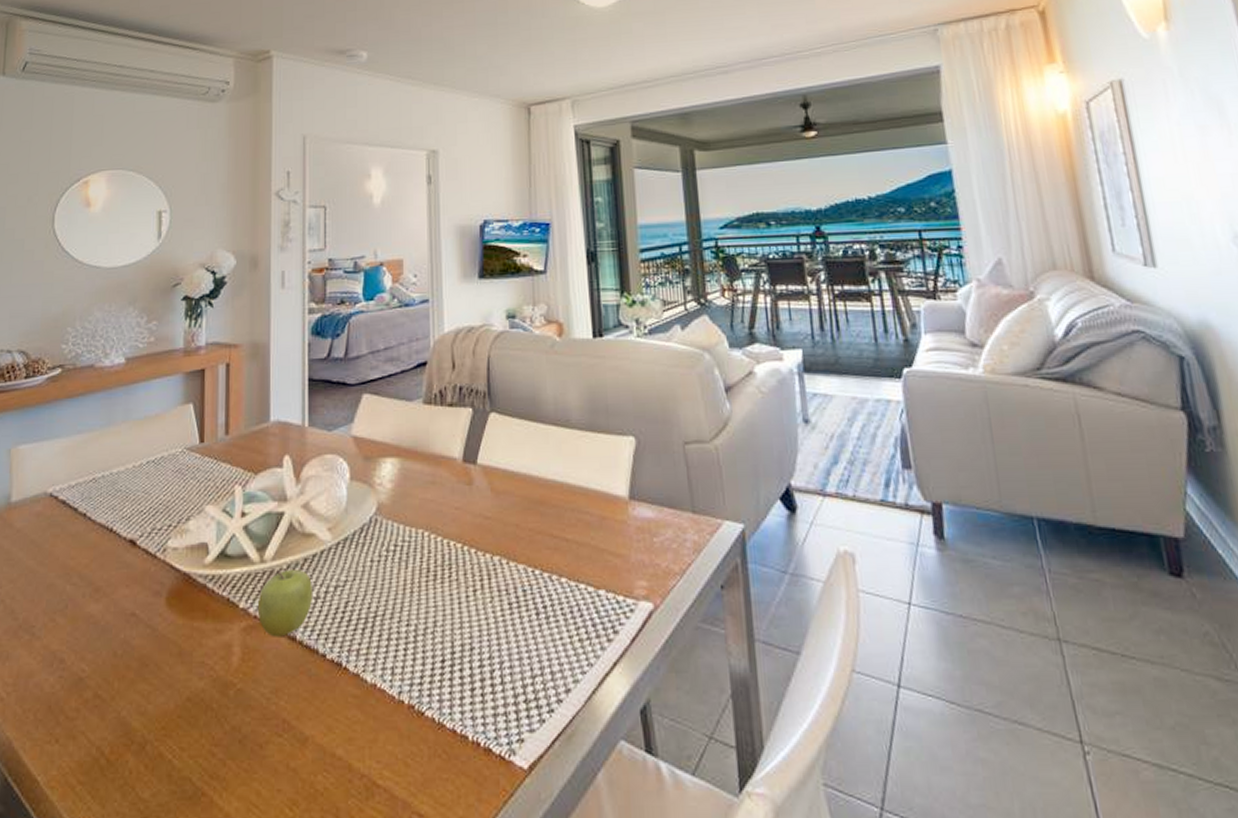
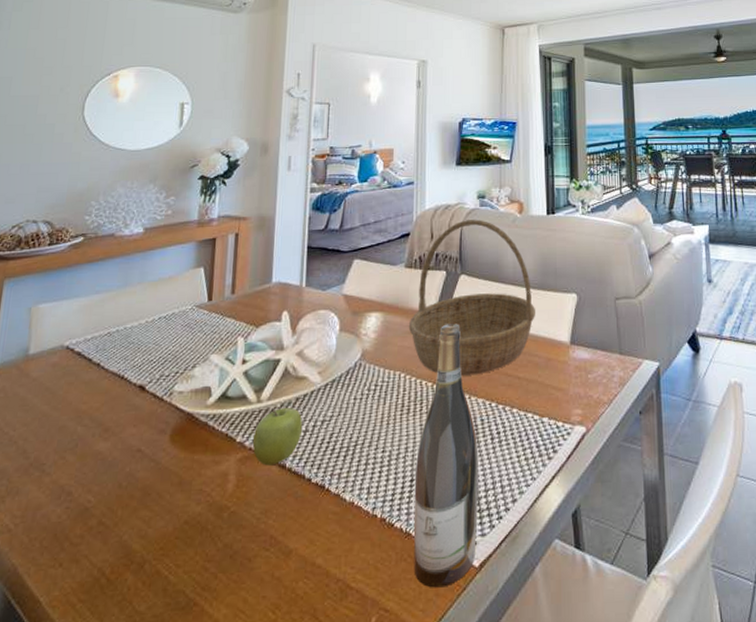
basket: none [430,344,584,536] -> present [408,219,535,376]
wine bottle: none [446,472,525,792] -> present [413,323,478,588]

